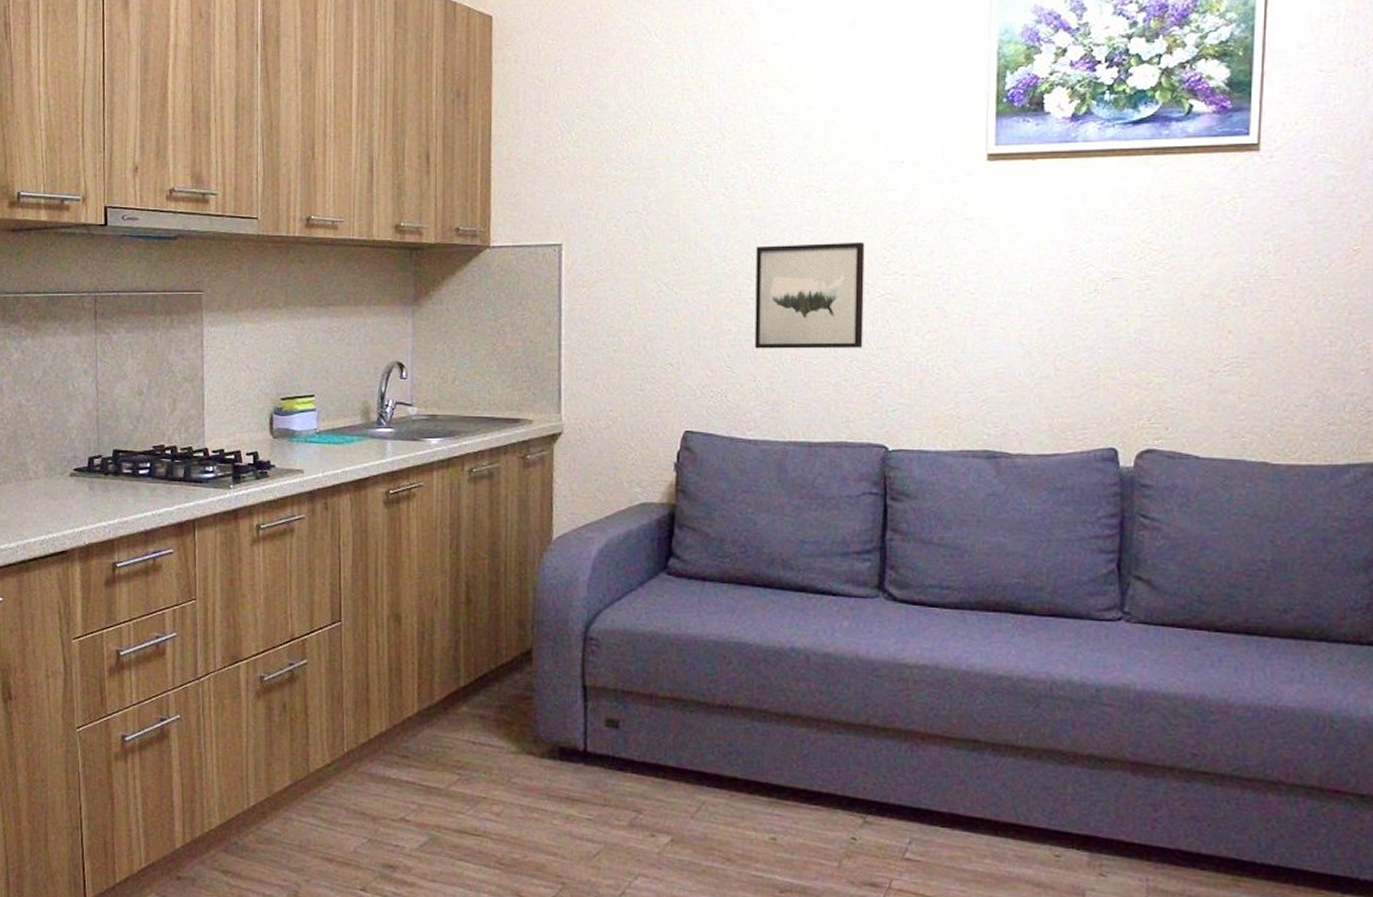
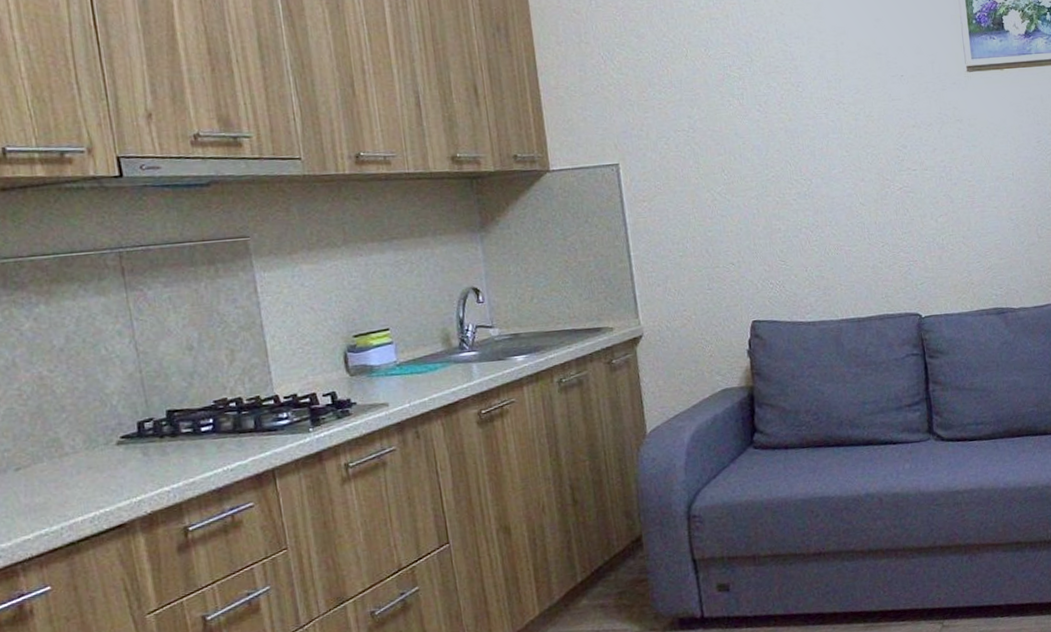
wall art: present [754,241,865,349] -> none [792,144,891,243]

